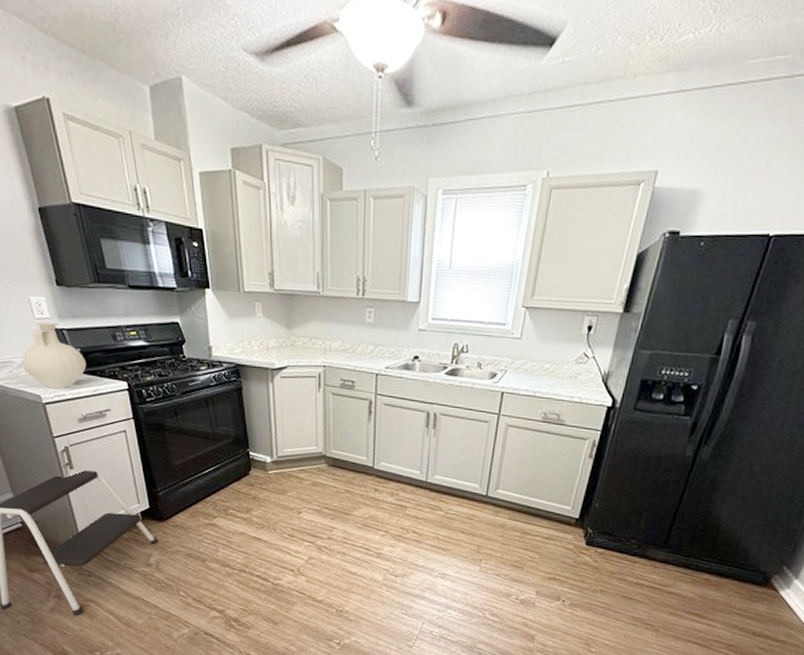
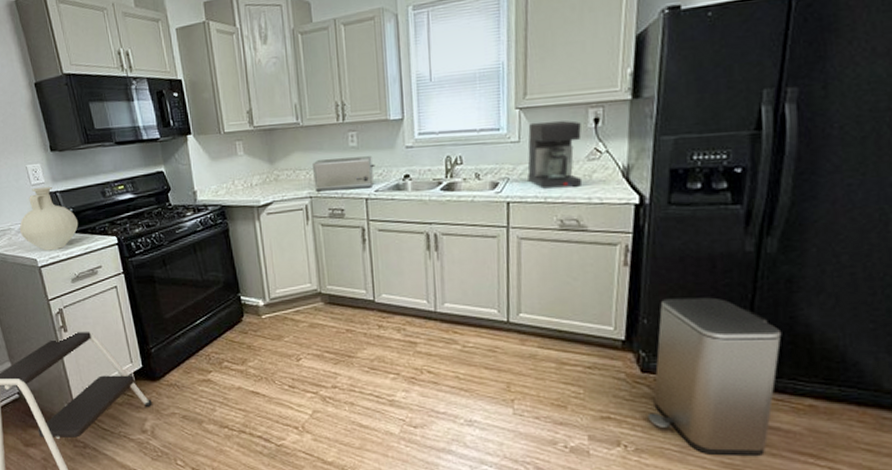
toaster: none [329,330,389,364] -> present [313,156,375,192]
coffee maker: none [523,322,576,385] -> present [527,120,583,189]
pedal bin: none [584,488,698,614] -> present [647,297,782,457]

